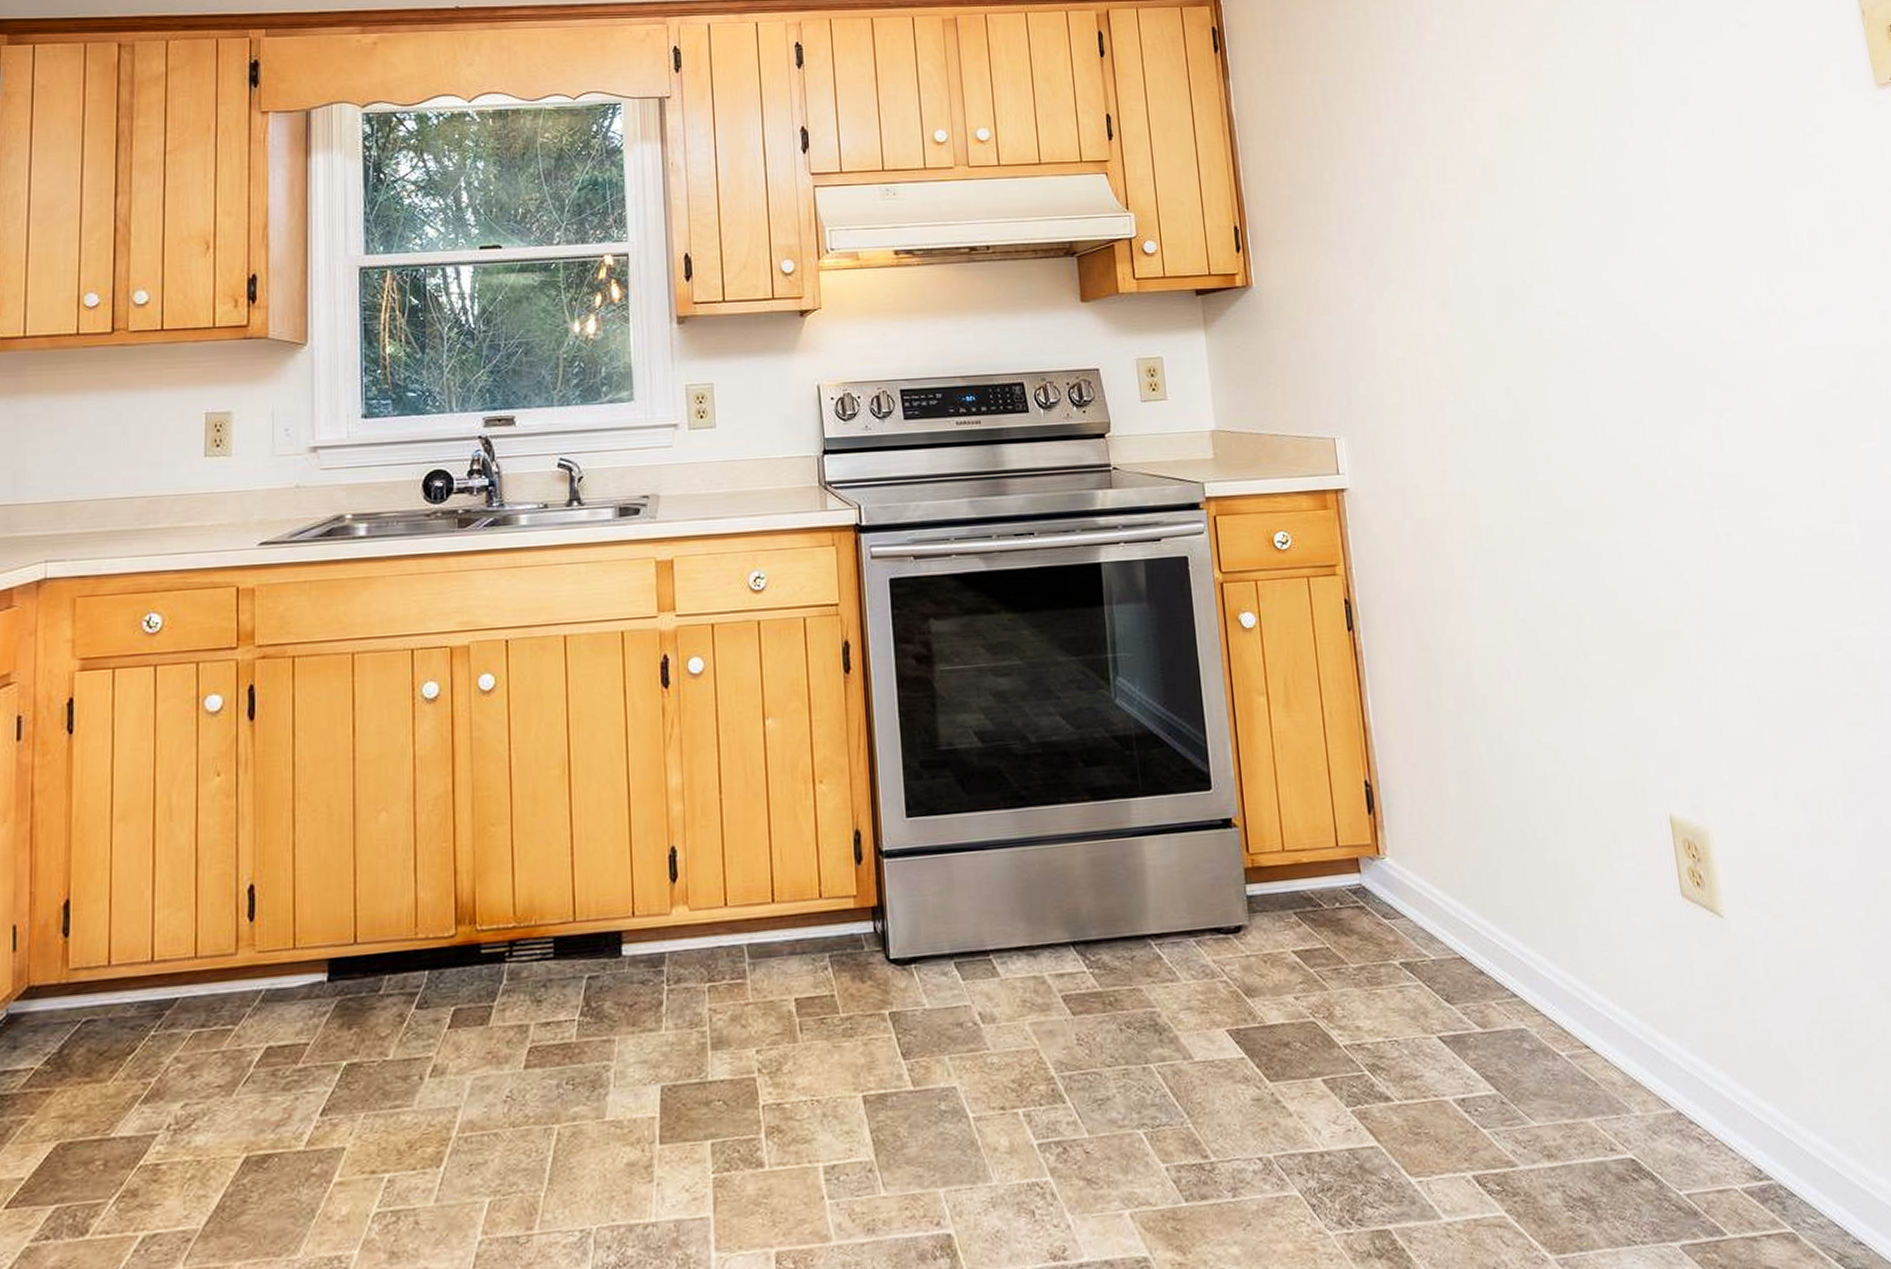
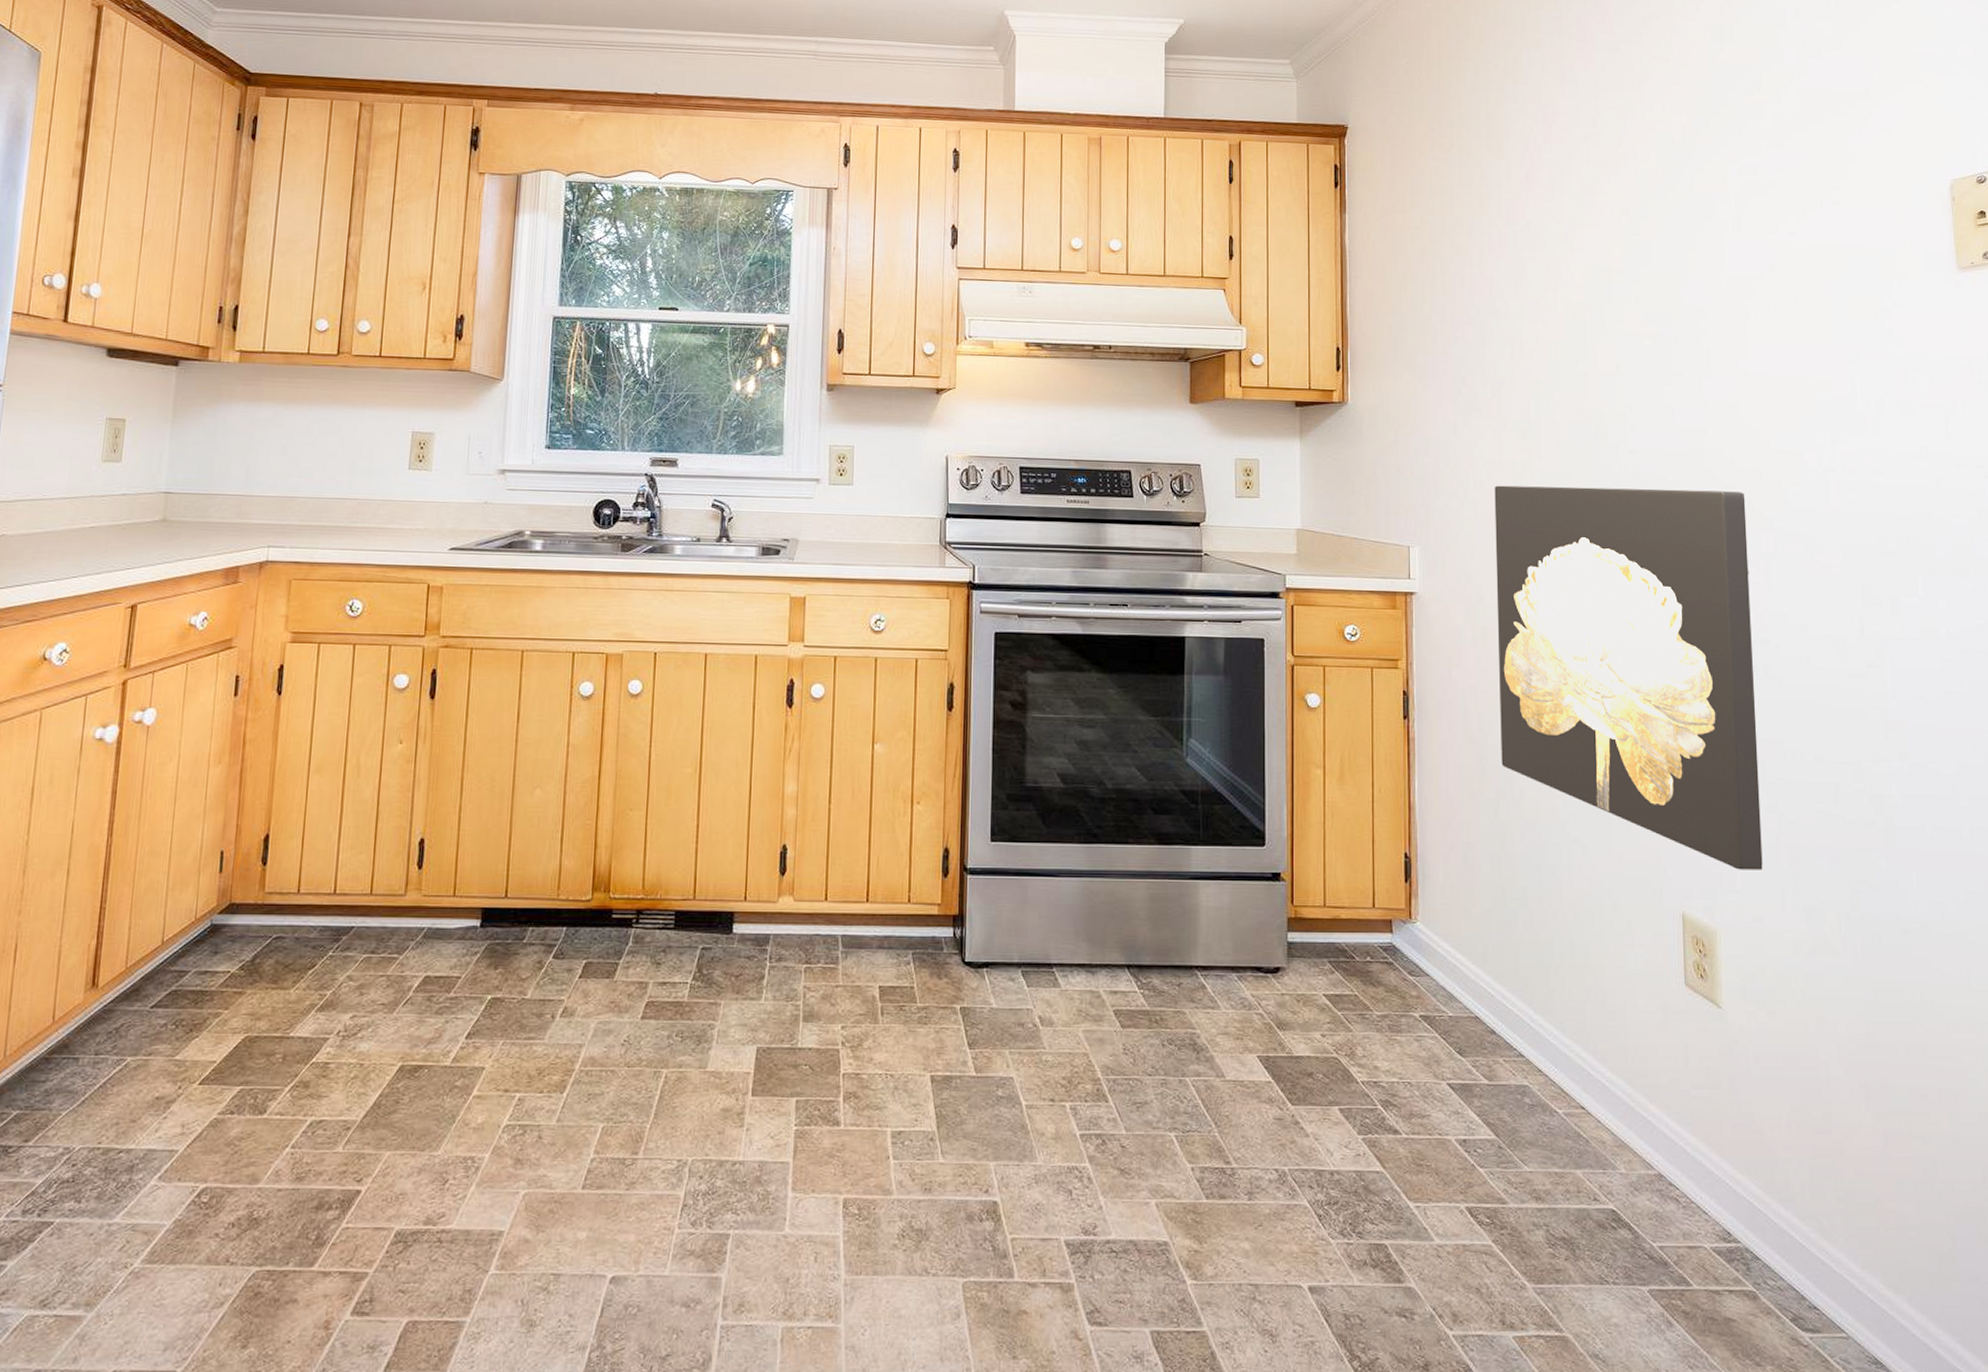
wall art: none [1419,345,1750,761] -> present [1494,485,1763,870]

